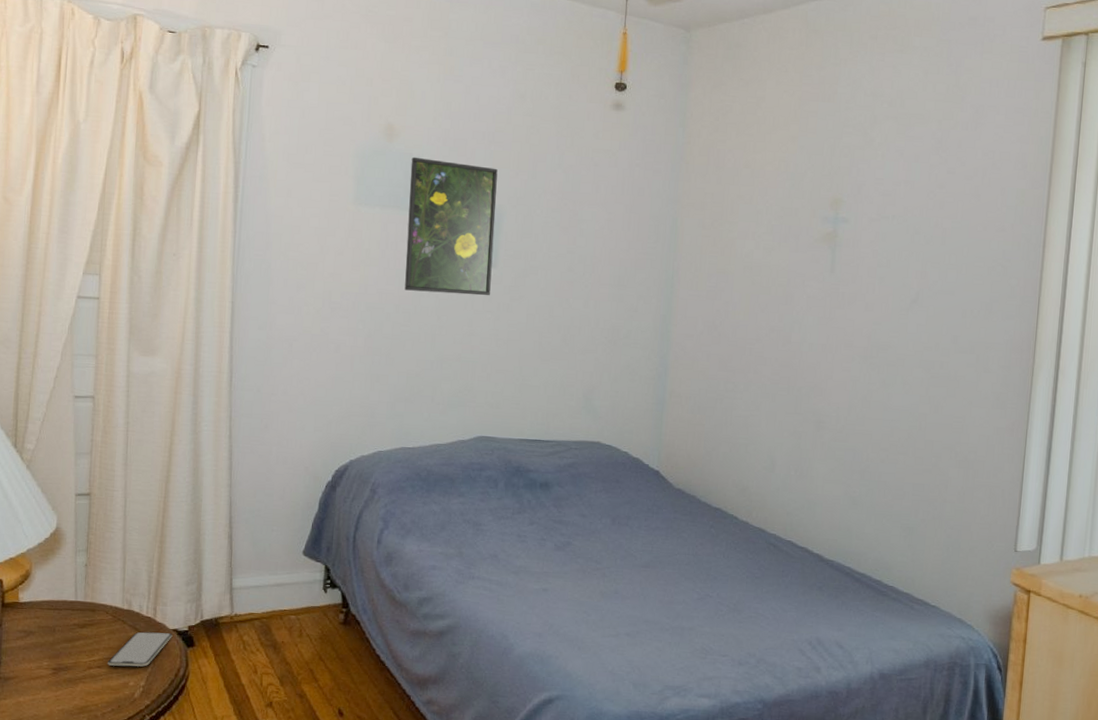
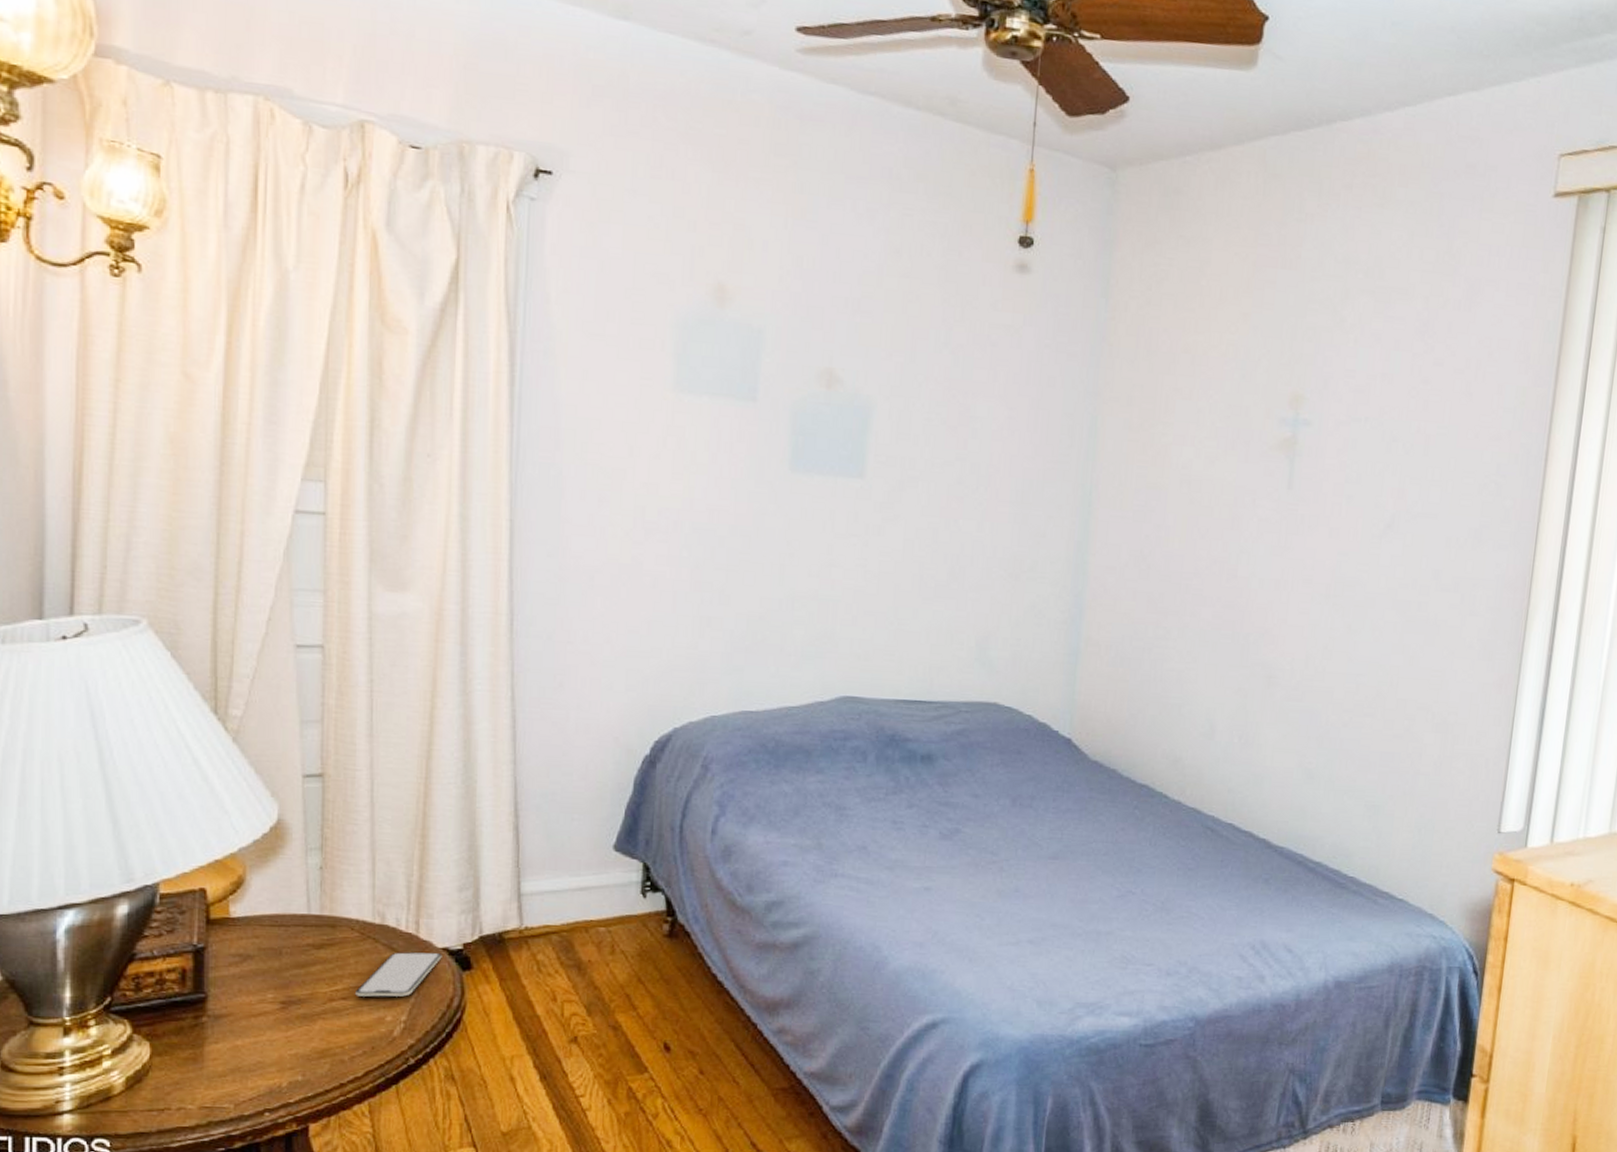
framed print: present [404,157,498,296] -> none [743,328,865,515]

